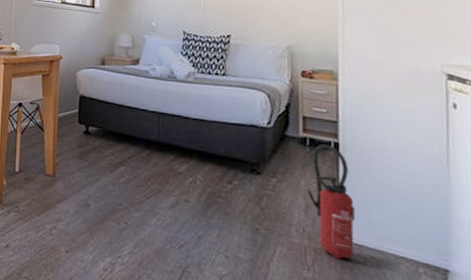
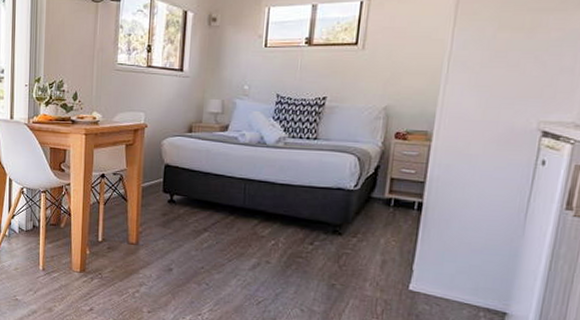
fire extinguisher: present [308,144,355,259] -> none [386,204,429,308]

